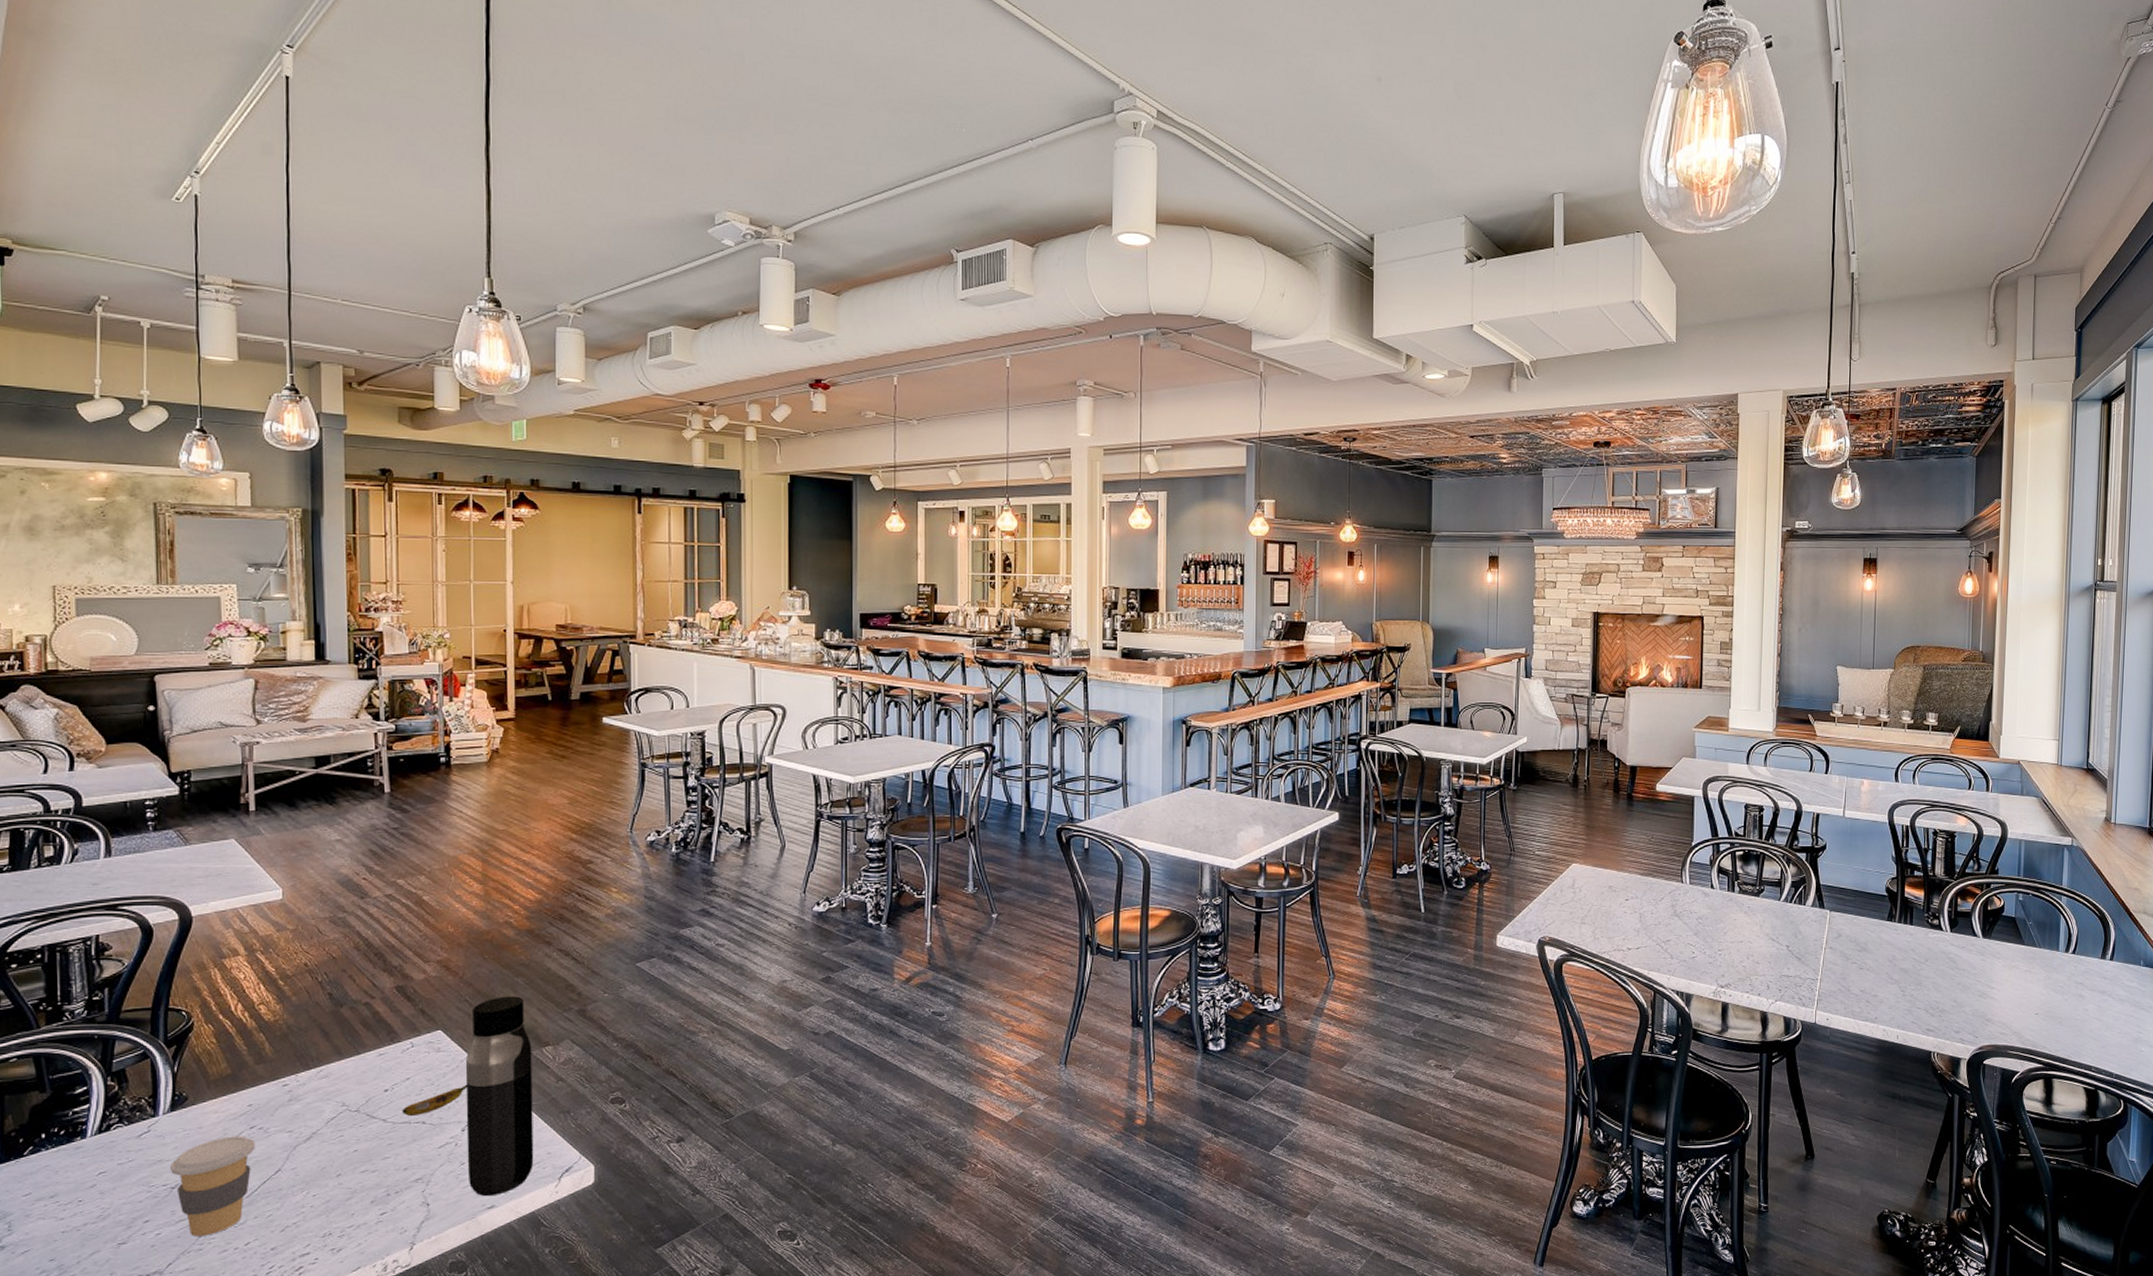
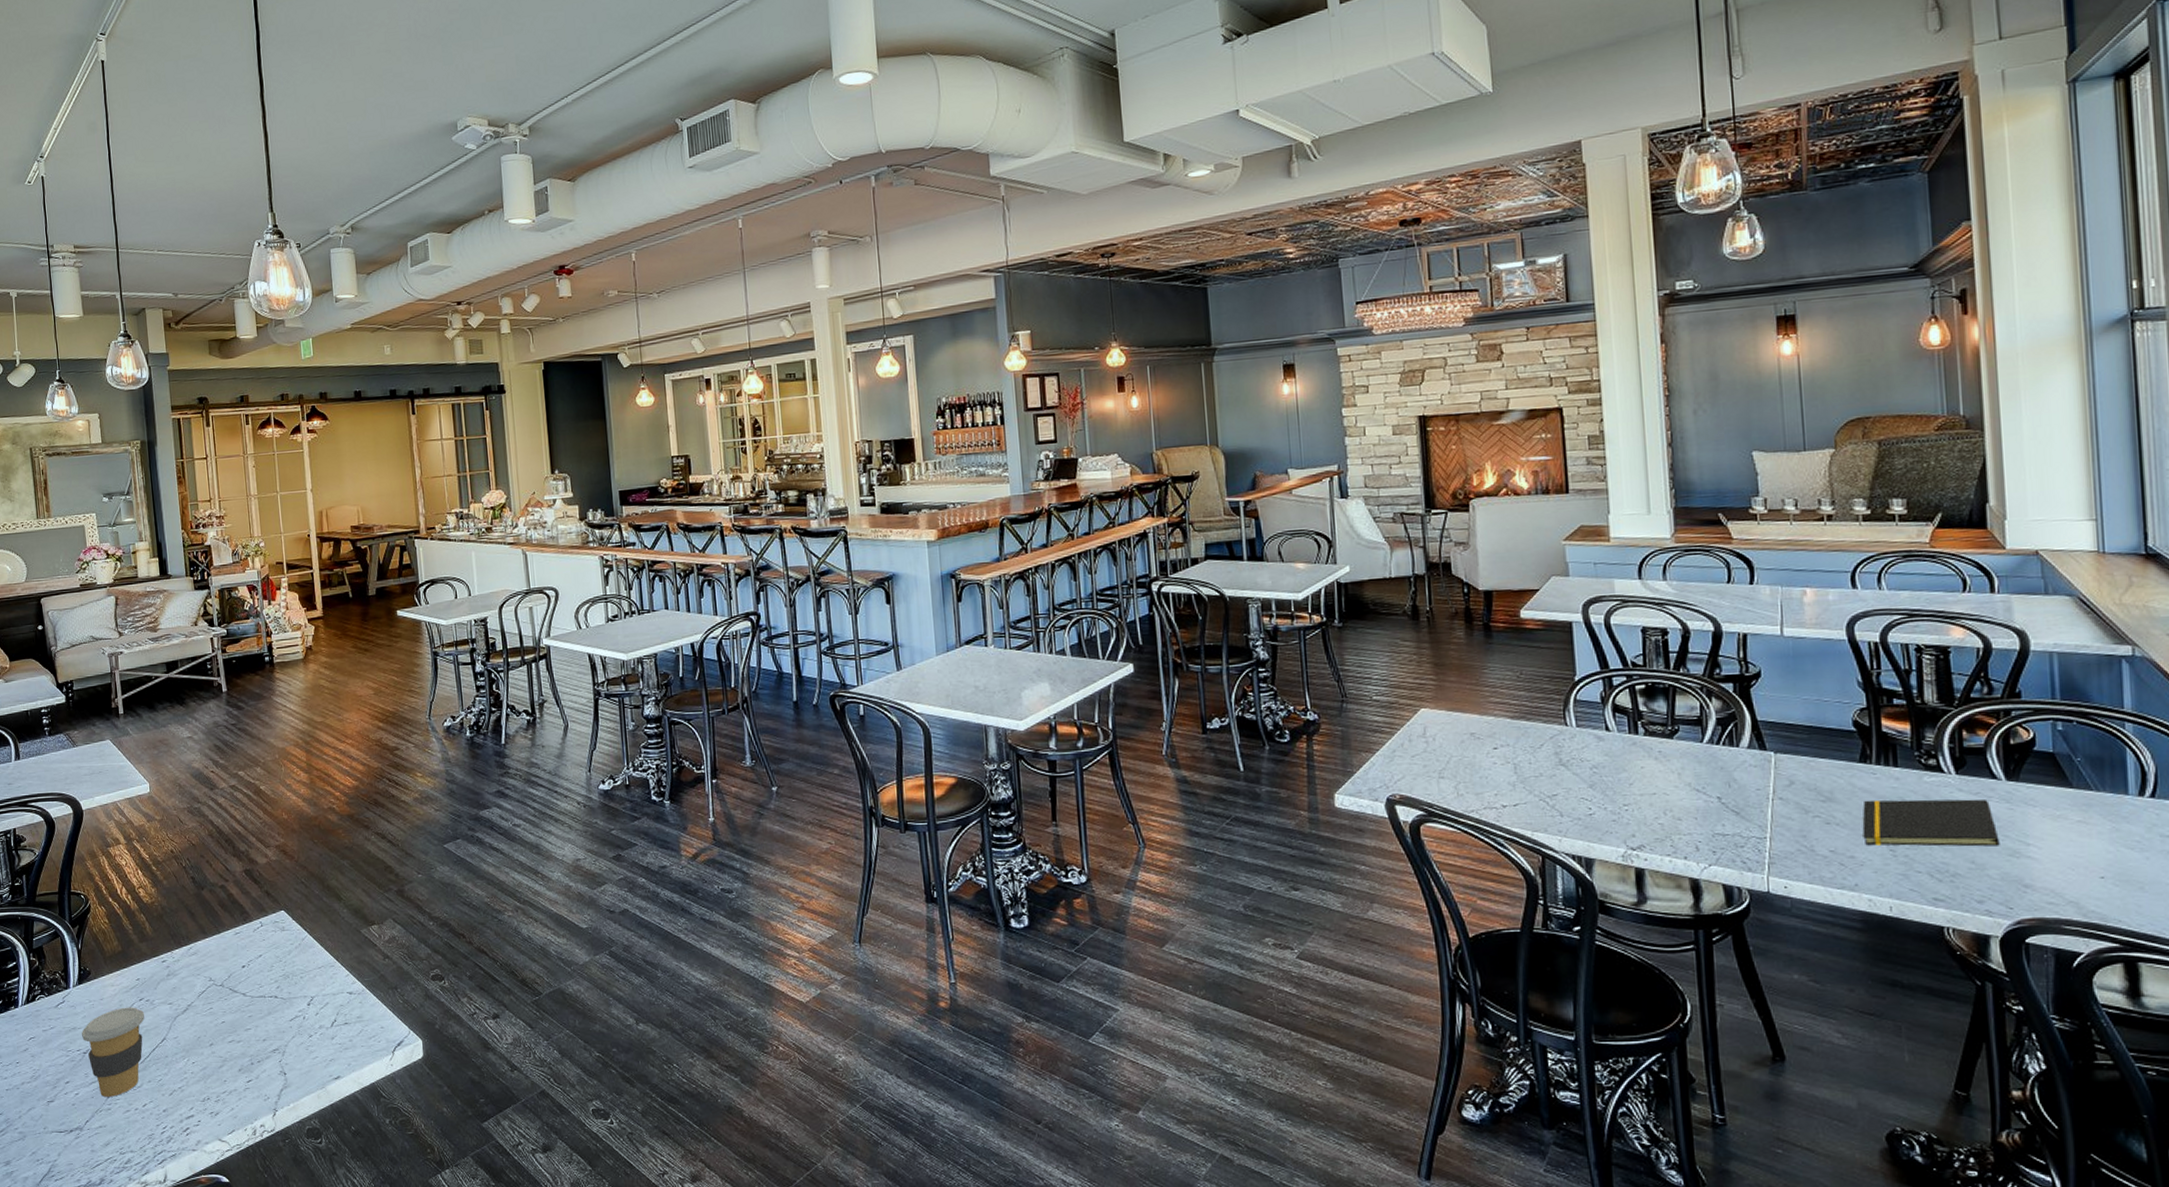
banana: present [401,1084,467,1117] -> none [257,961,309,991]
water bottle: present [465,996,534,1197] -> none [305,878,370,1068]
notepad: none [1884,950,1974,989] -> present [1862,799,2000,847]

